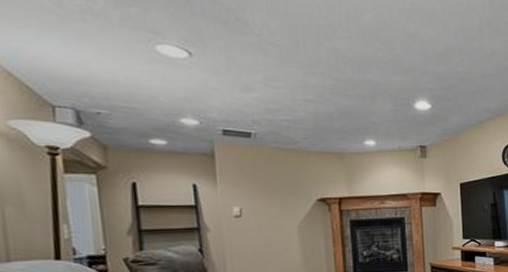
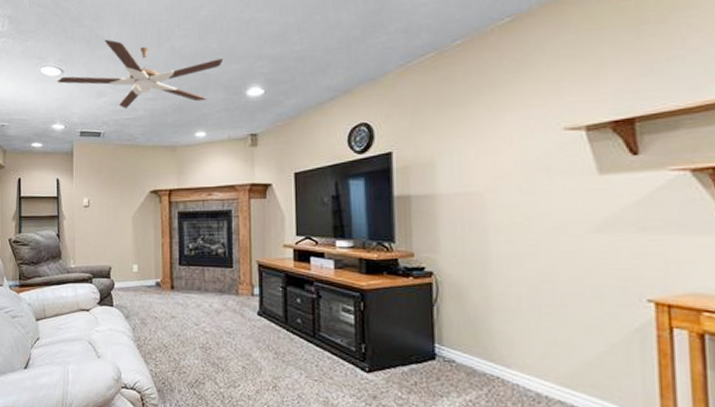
ceiling fan: none [182,24,390,109] -> present [56,39,223,108]

